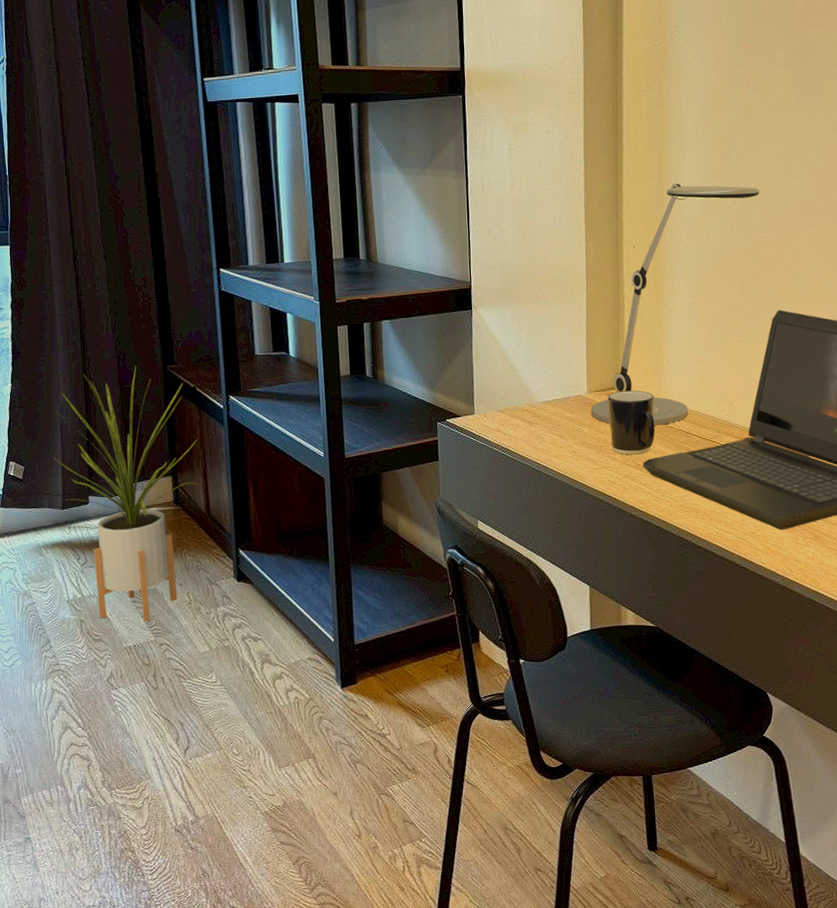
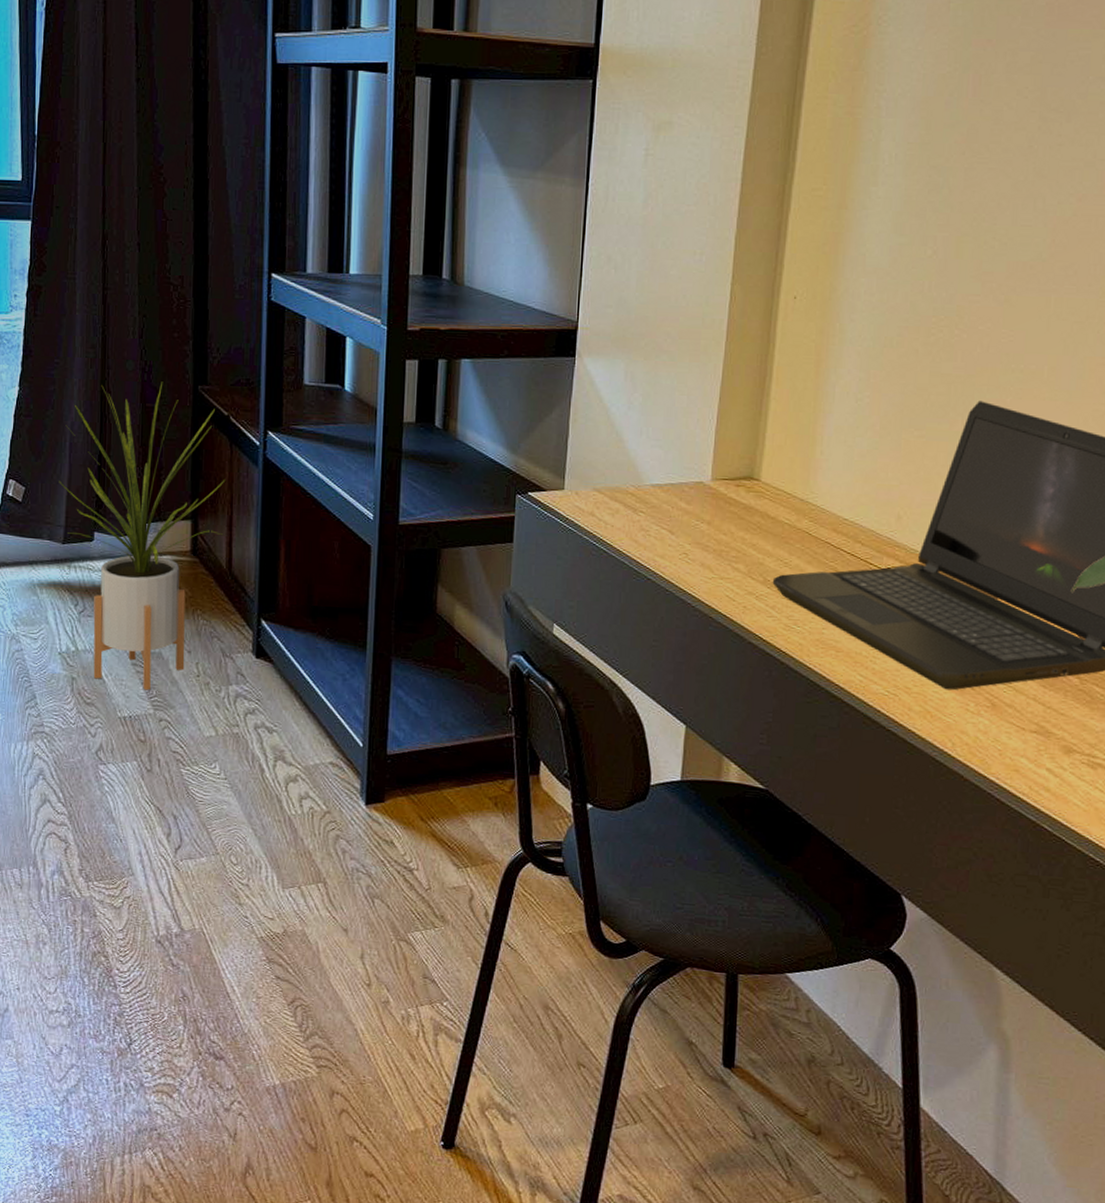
desk lamp: present [591,184,760,426] -> none [712,220,974,534]
mug: present [608,390,655,455] -> none [734,483,798,568]

